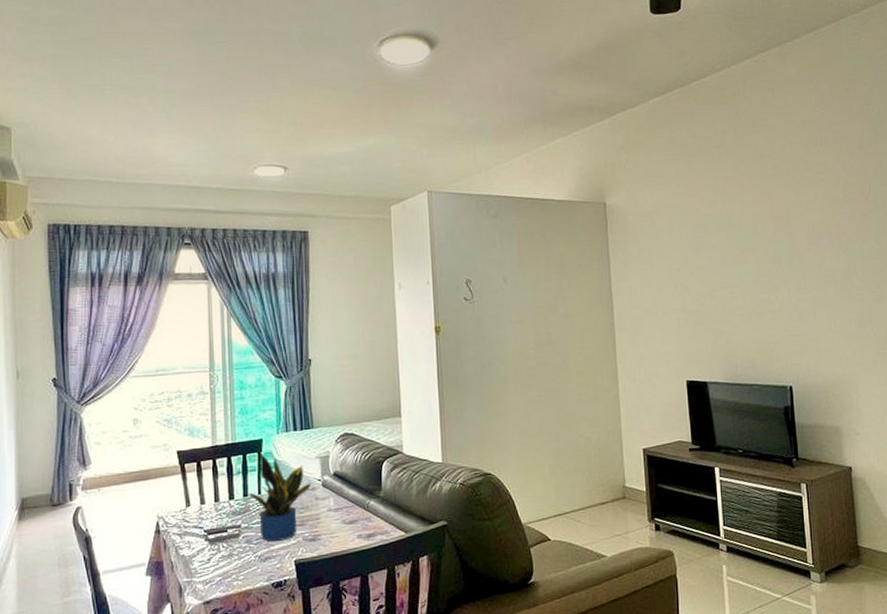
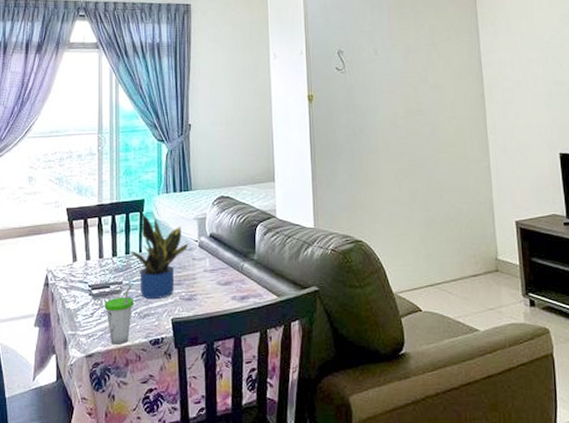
cup: none [222,529,253,590] -> present [104,286,133,344]

